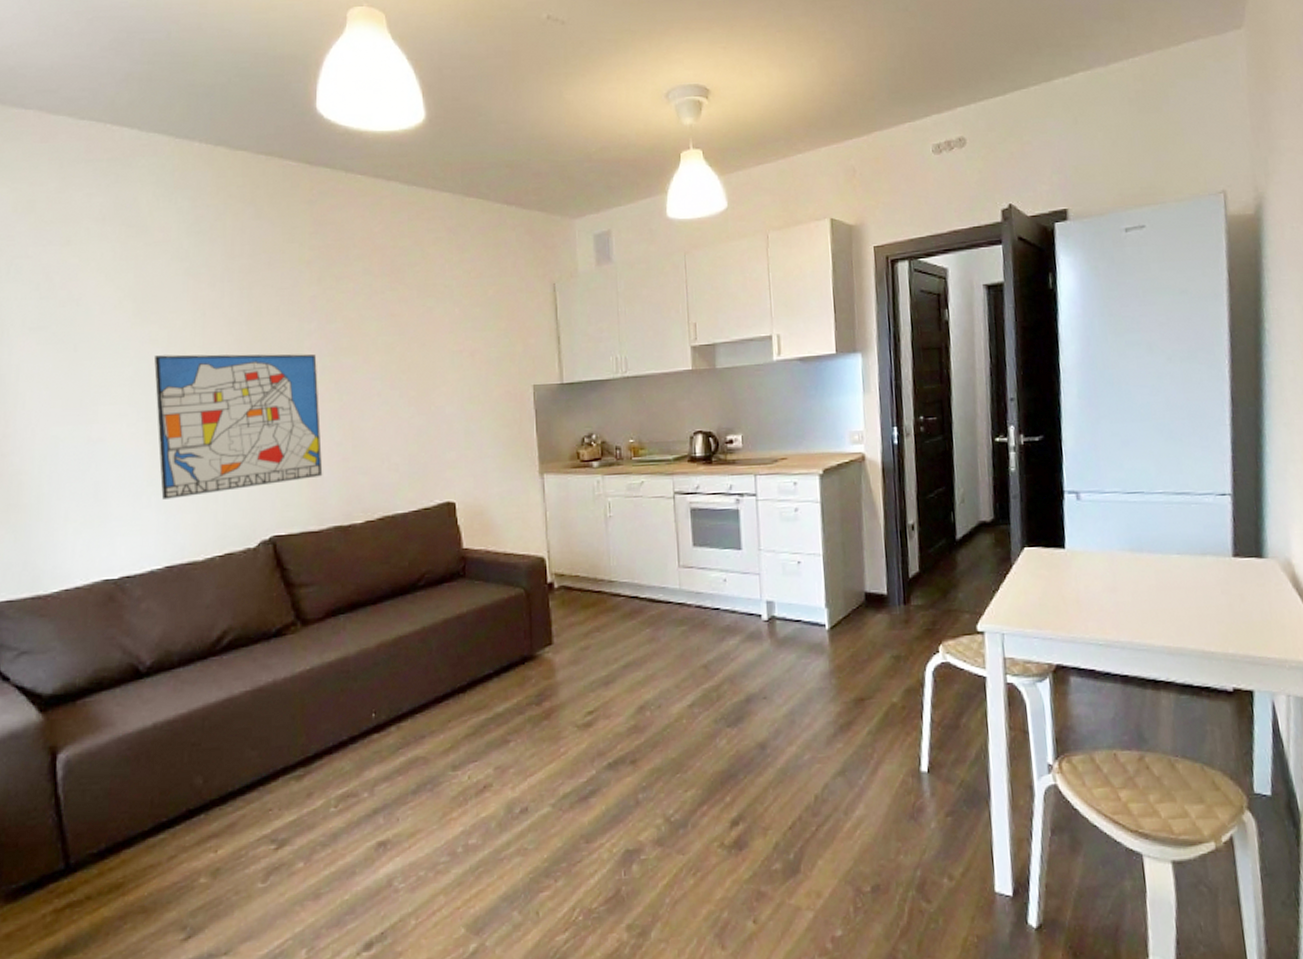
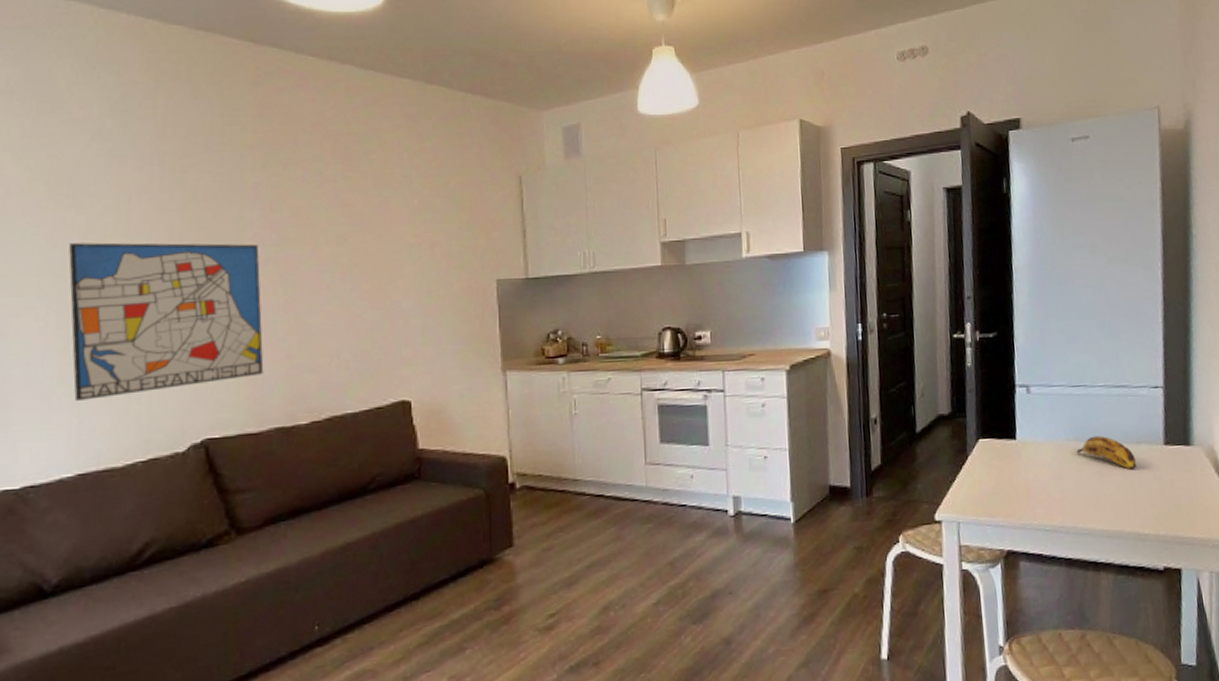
banana: none [1132,545,1202,583] -> present [1076,435,1137,470]

